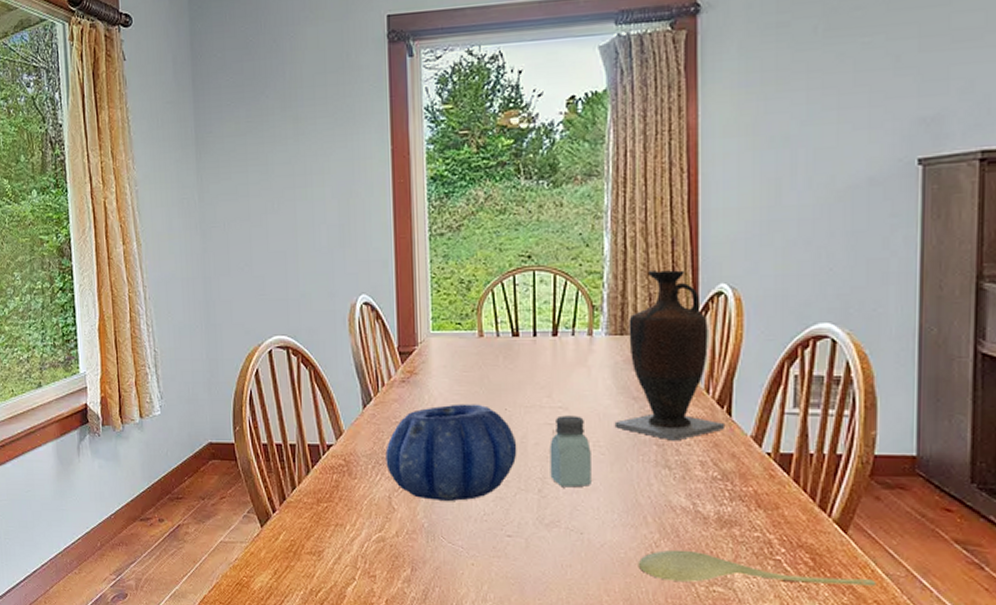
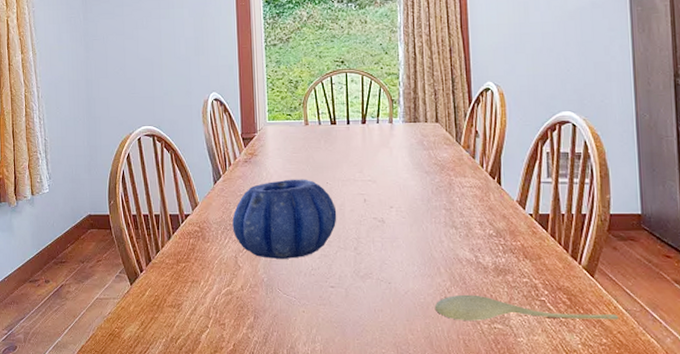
saltshaker: present [550,415,591,488] -> none [362,187,396,246]
vase: present [614,270,724,441] -> none [412,71,496,206]

